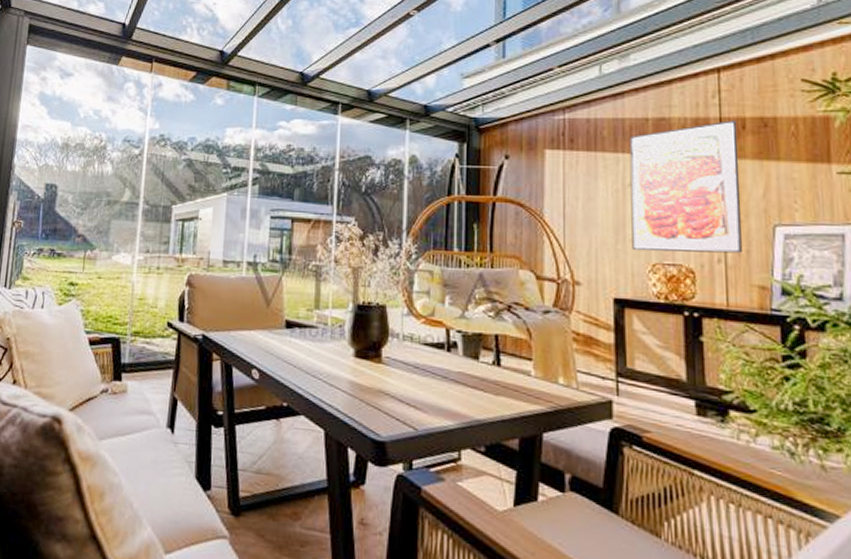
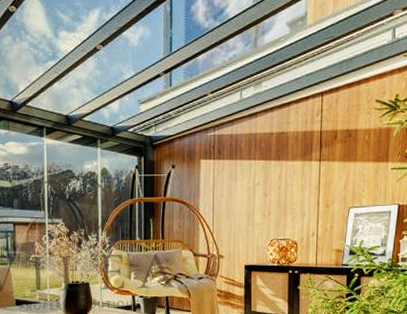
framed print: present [629,120,742,254] -> none [258,132,332,231]

